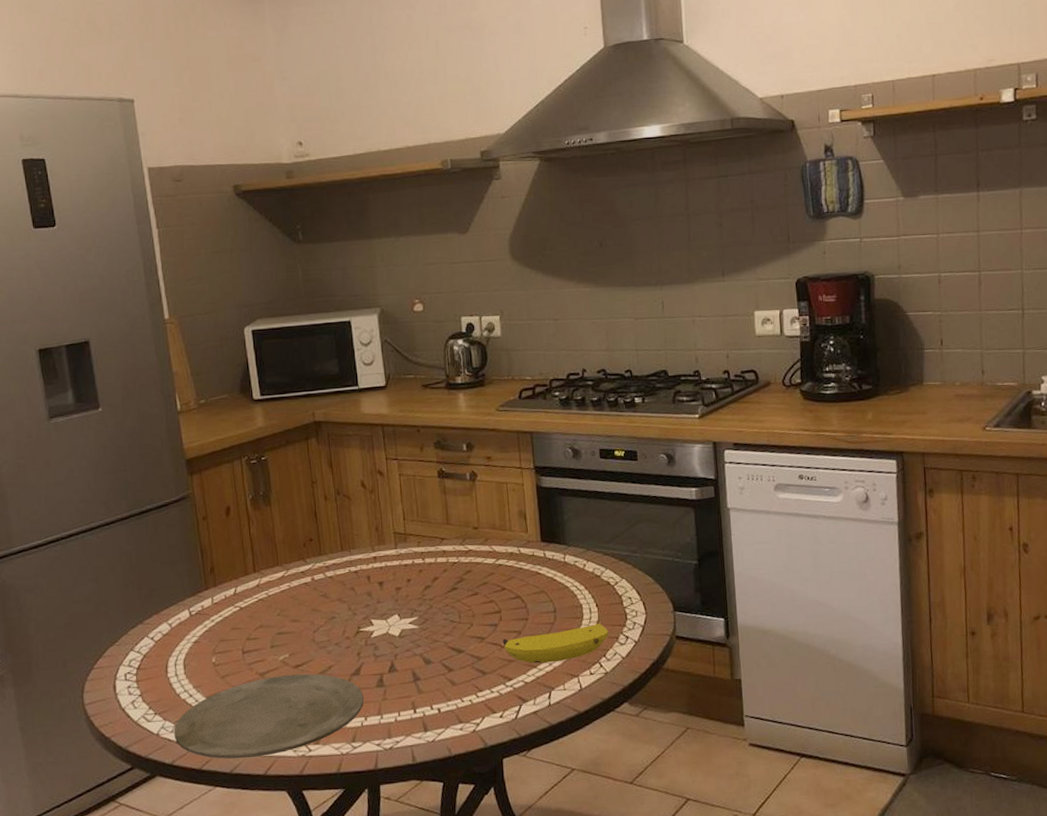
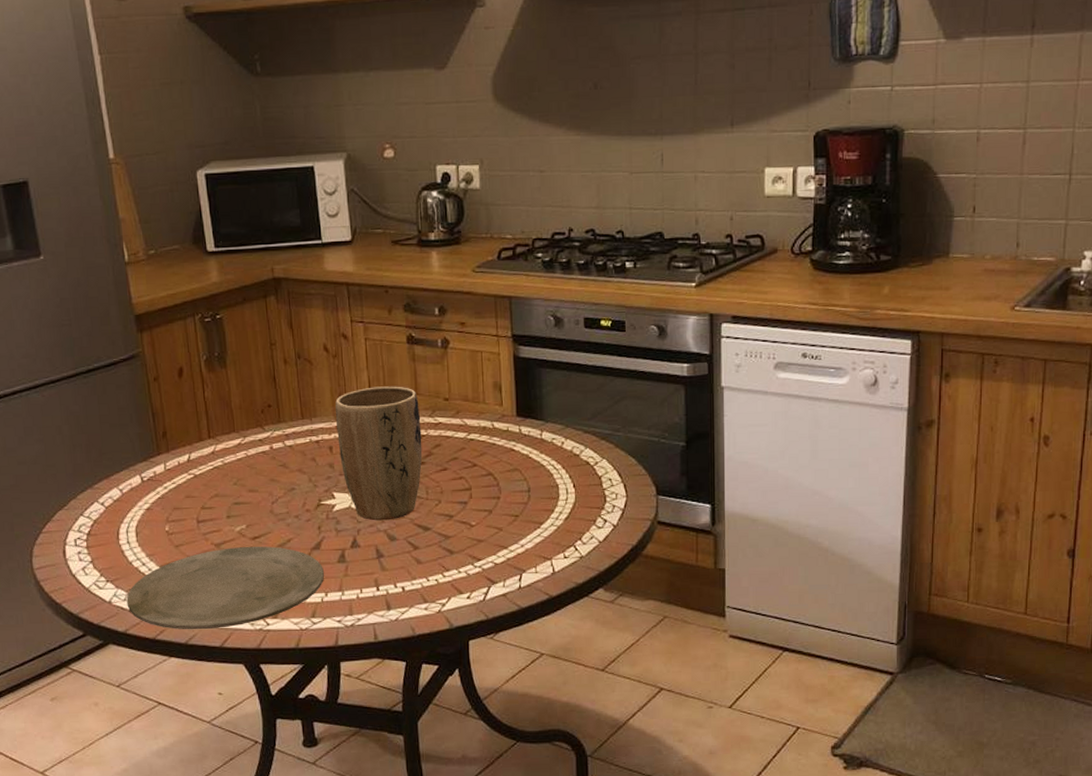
plant pot: none [372,517,455,646] -> present [335,386,422,521]
banana: present [502,623,609,664] -> none [472,504,585,545]

